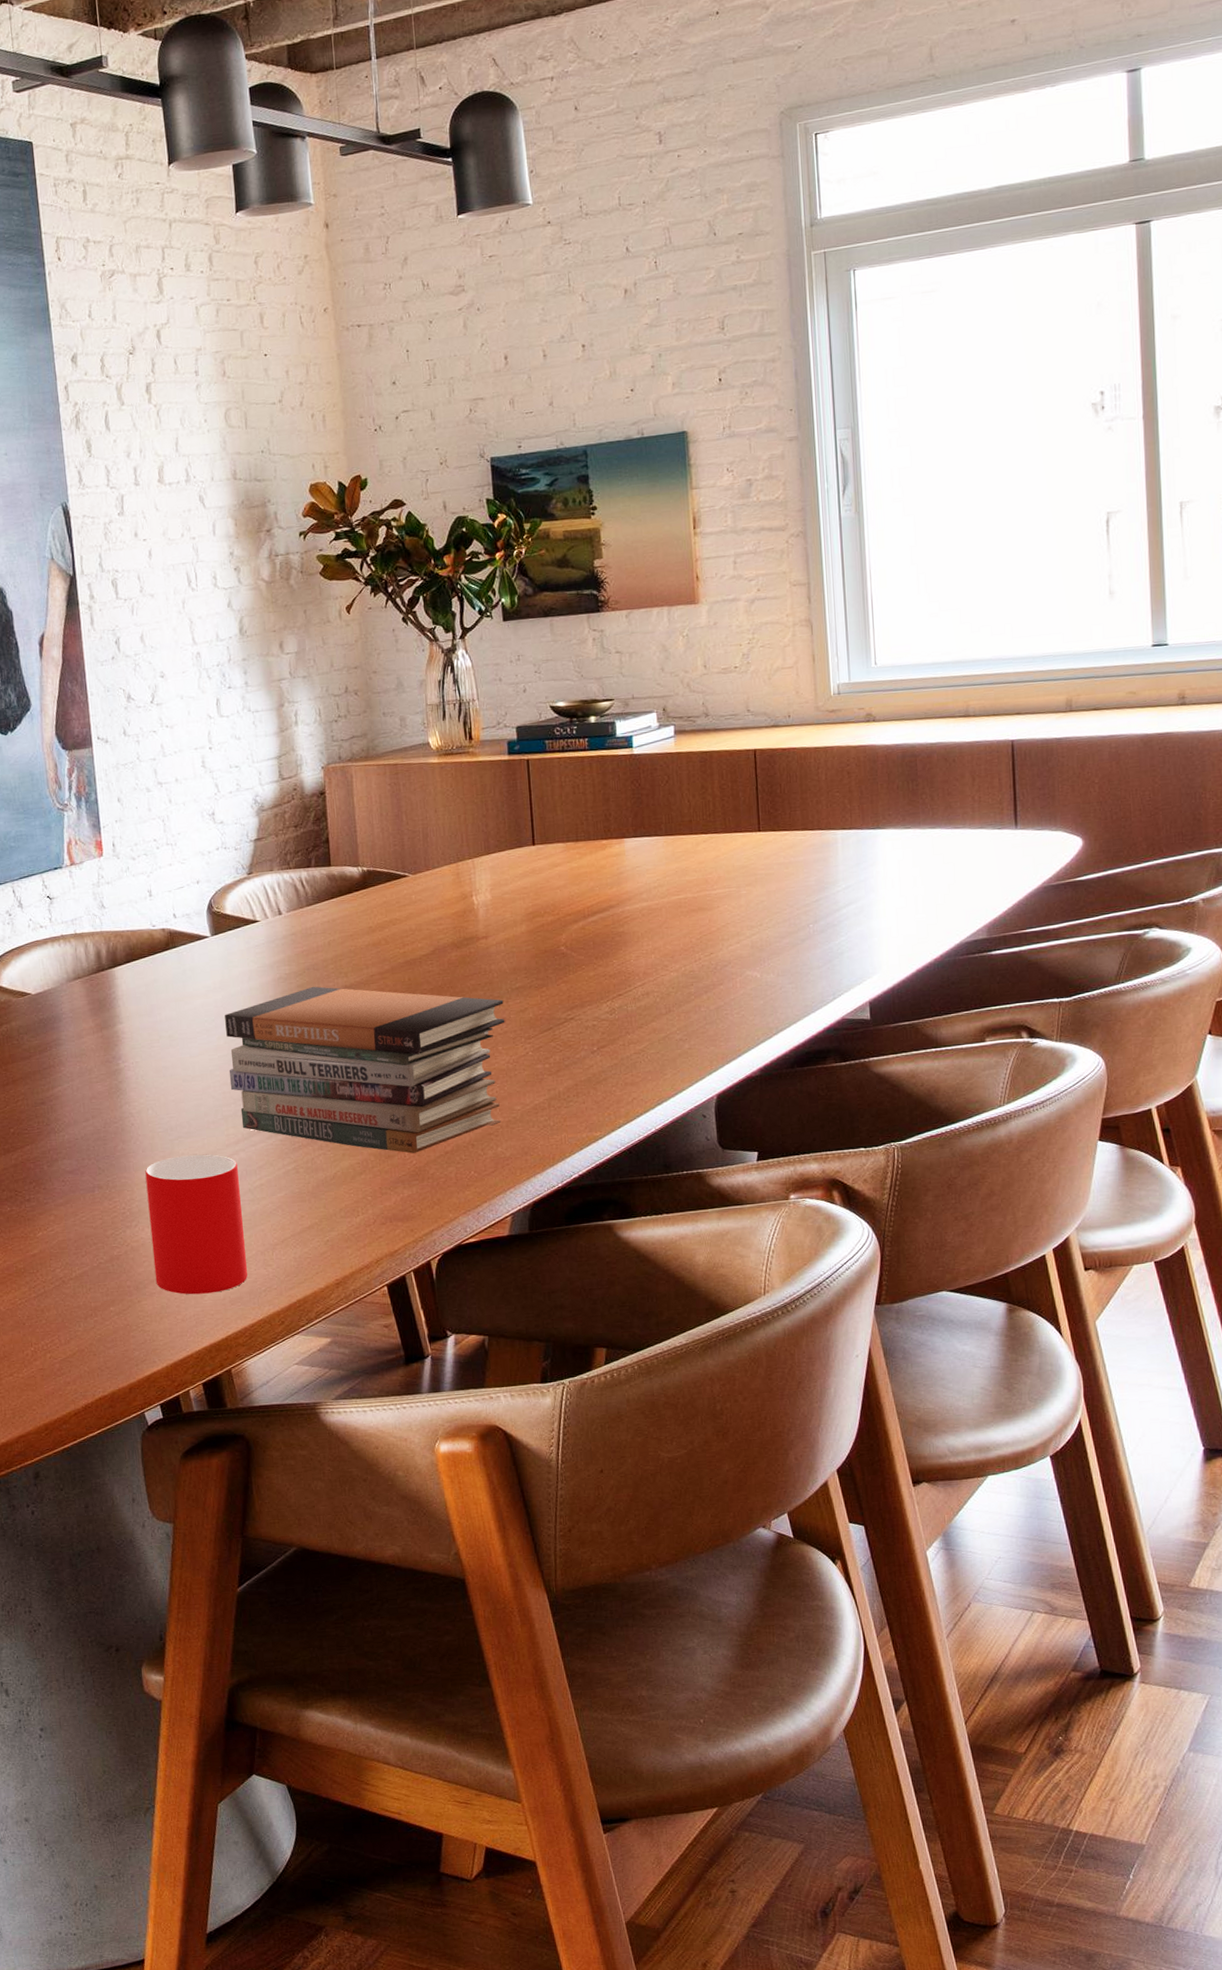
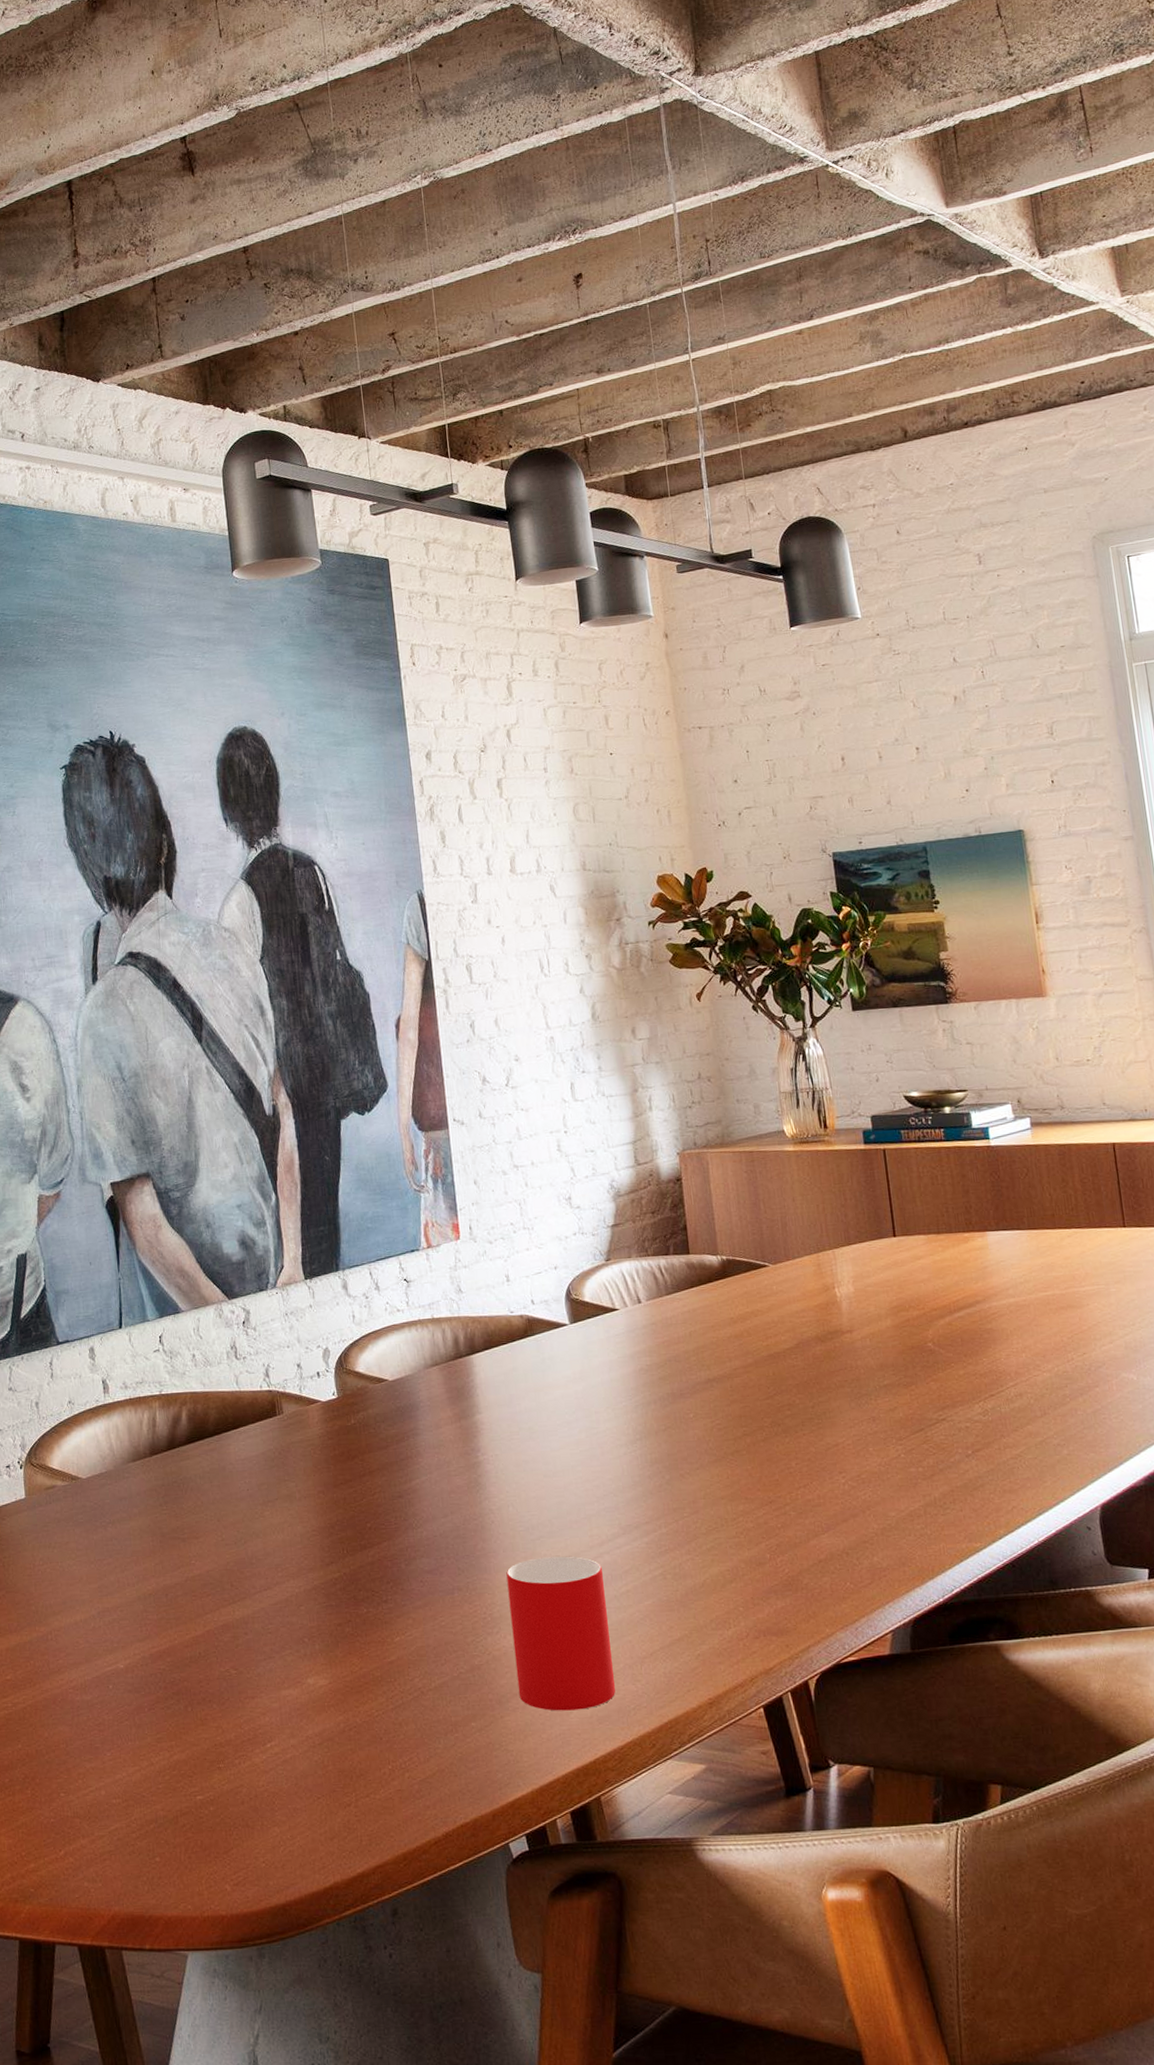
book stack: present [225,986,505,1154] -> none [585,1378,876,1561]

